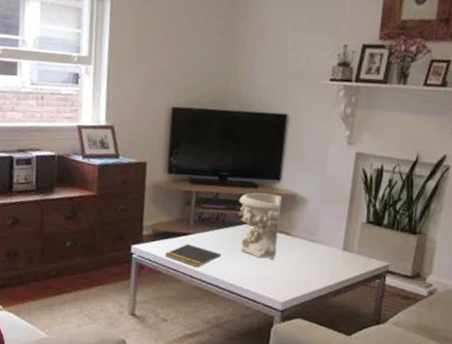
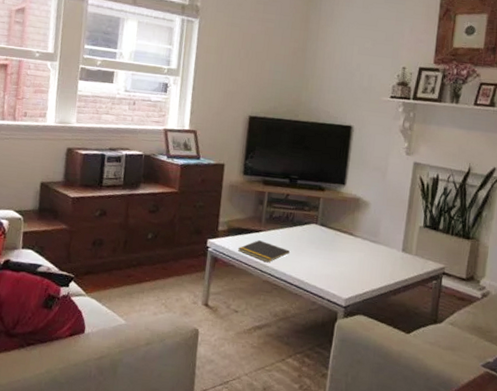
decorative bowl: present [239,192,283,259] -> none [307,195,347,258]

